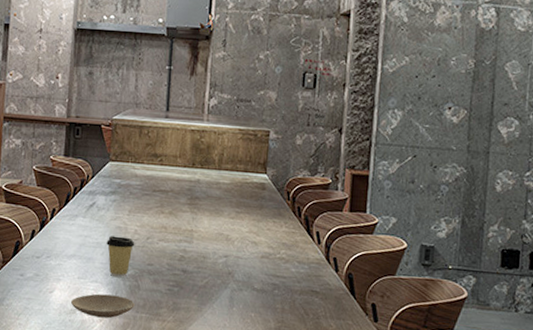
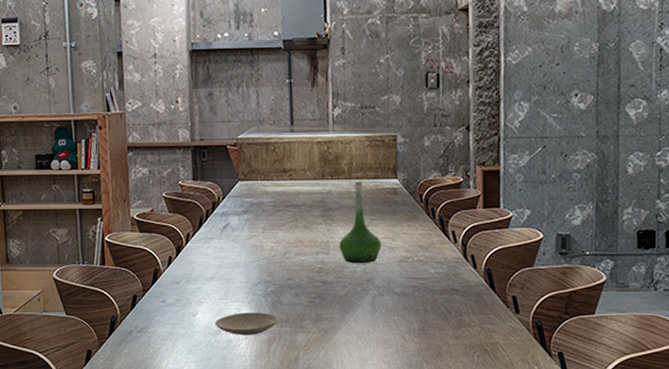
coffee cup: present [106,235,135,278] -> none [244,254,273,295]
vase: none [202,172,245,257] -> present [339,180,381,264]

